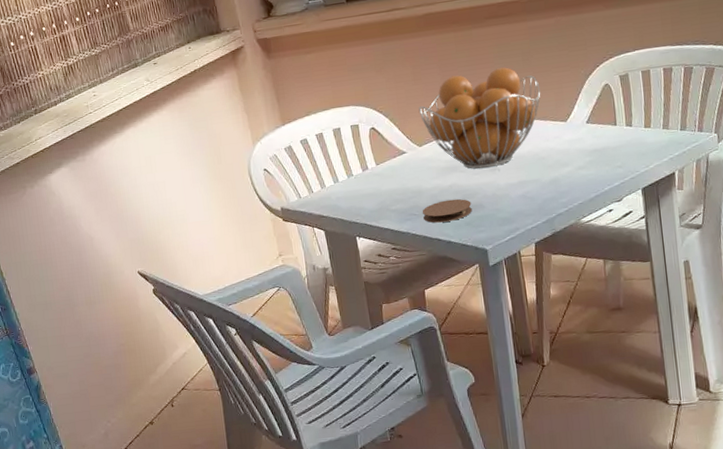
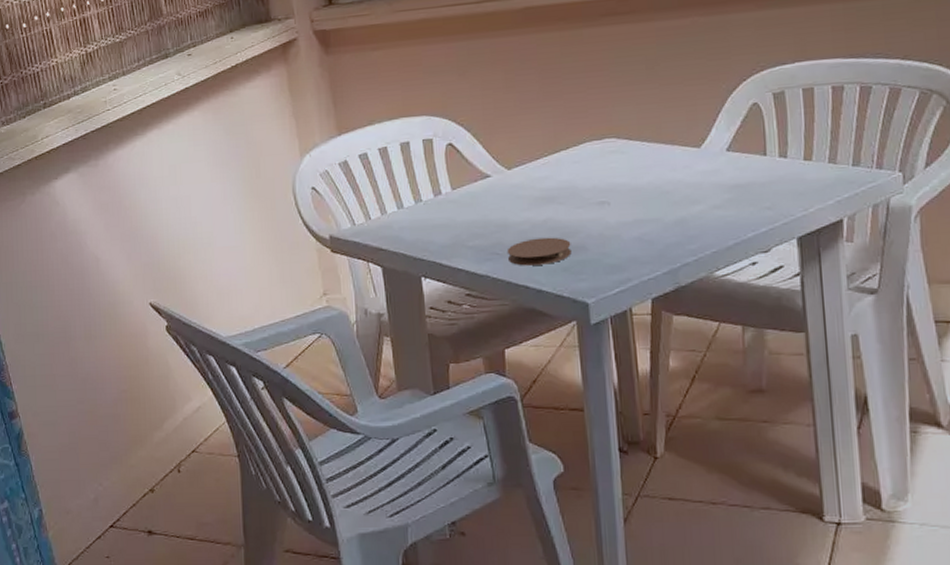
fruit basket: present [418,67,541,169] -> none [509,77,668,202]

